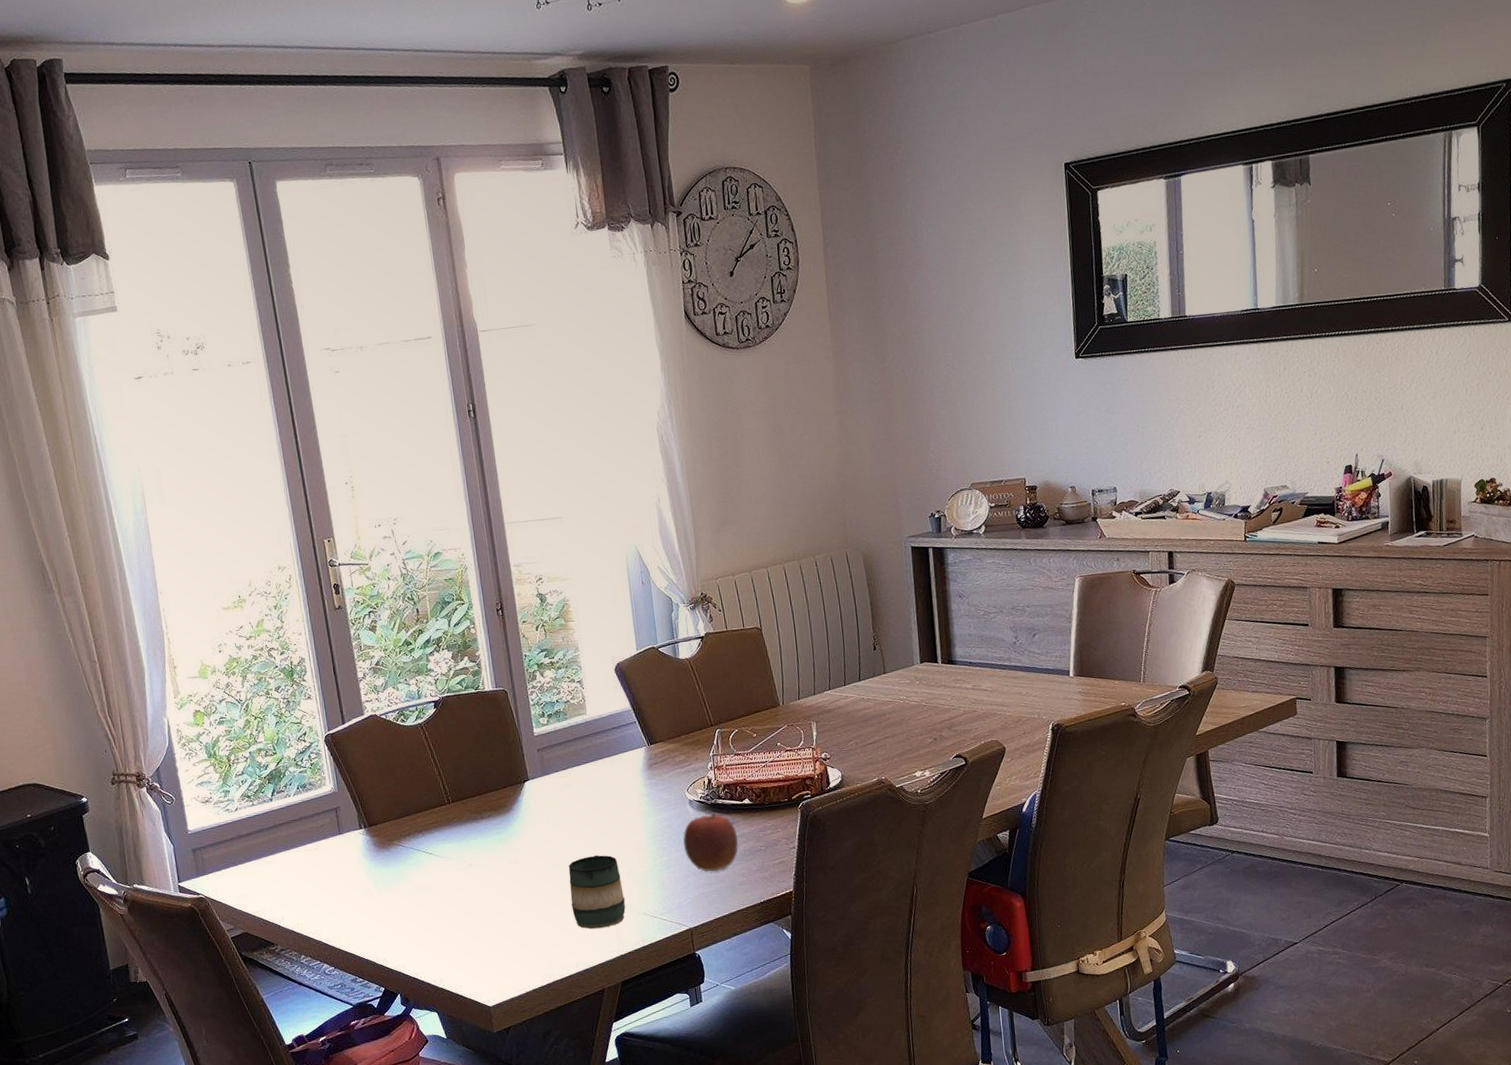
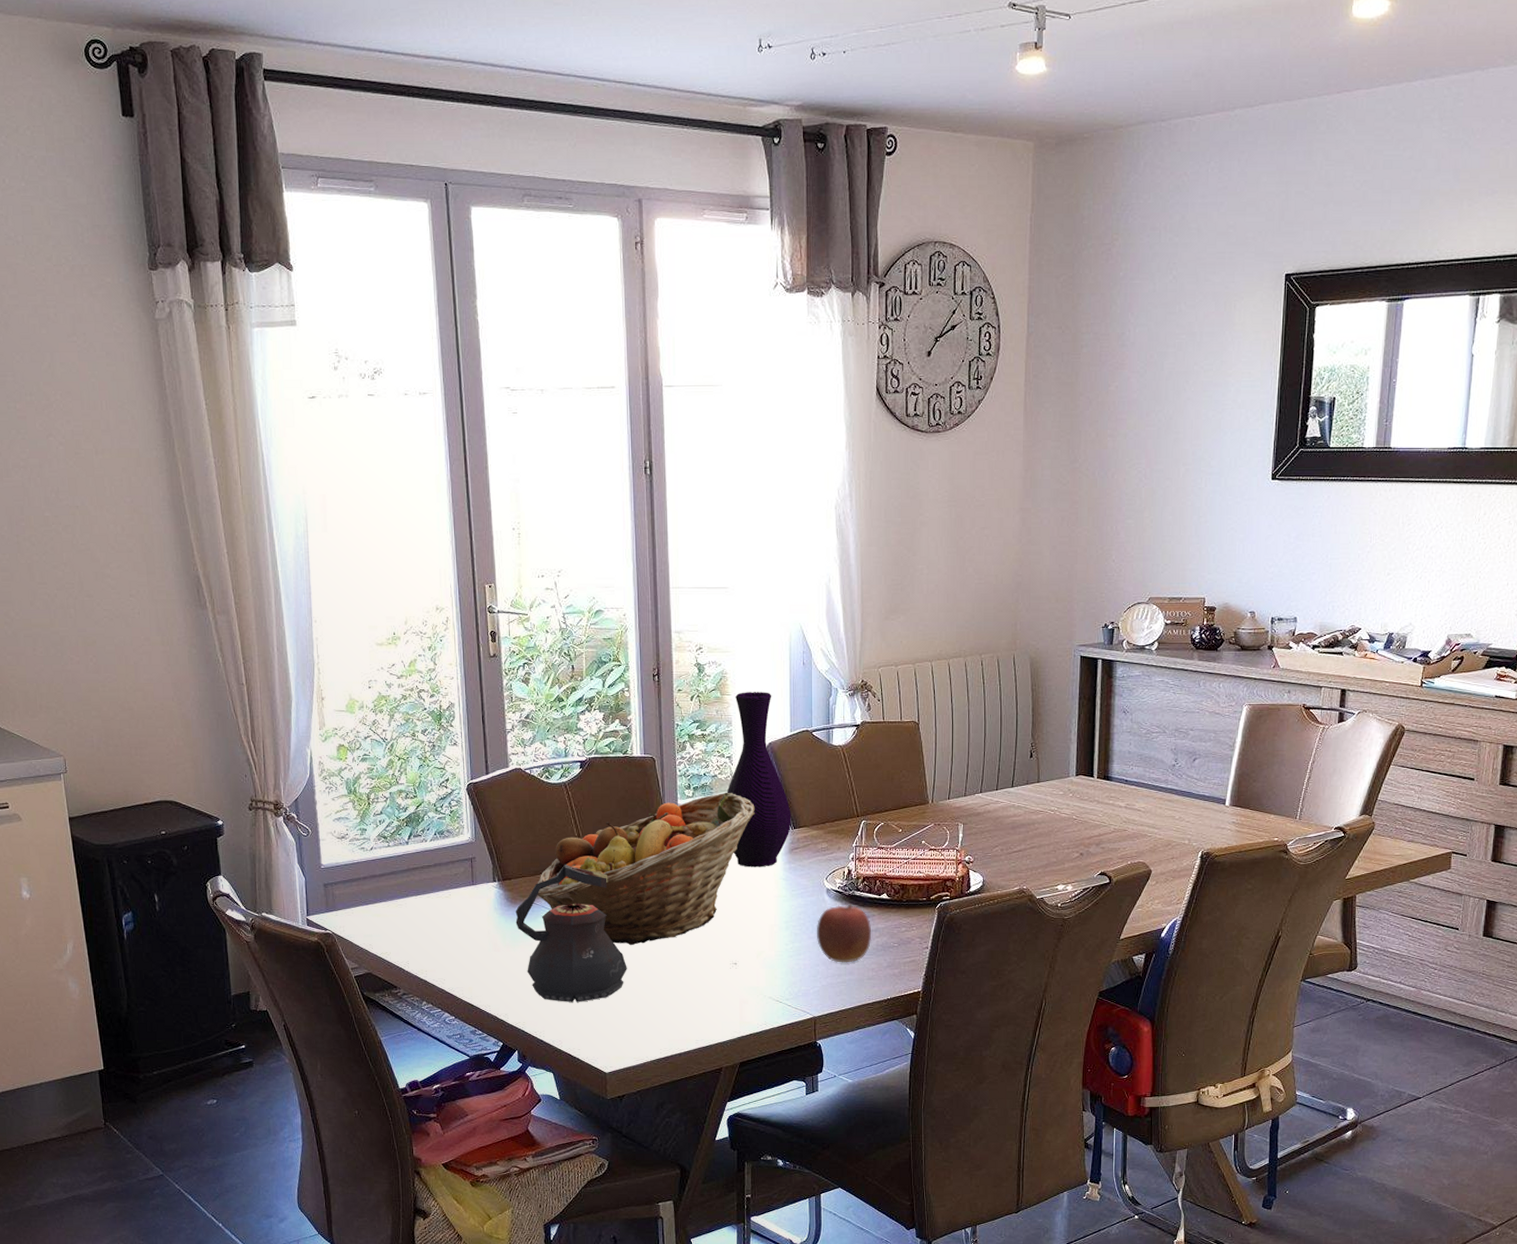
teapot: none [384,803,501,941] -> present [515,864,627,1002]
fruit basket: none [404,716,611,877] -> present [537,792,755,945]
mug: present [569,855,626,929] -> none [698,933,751,1007]
vase: none [579,614,648,788] -> present [726,692,791,867]

